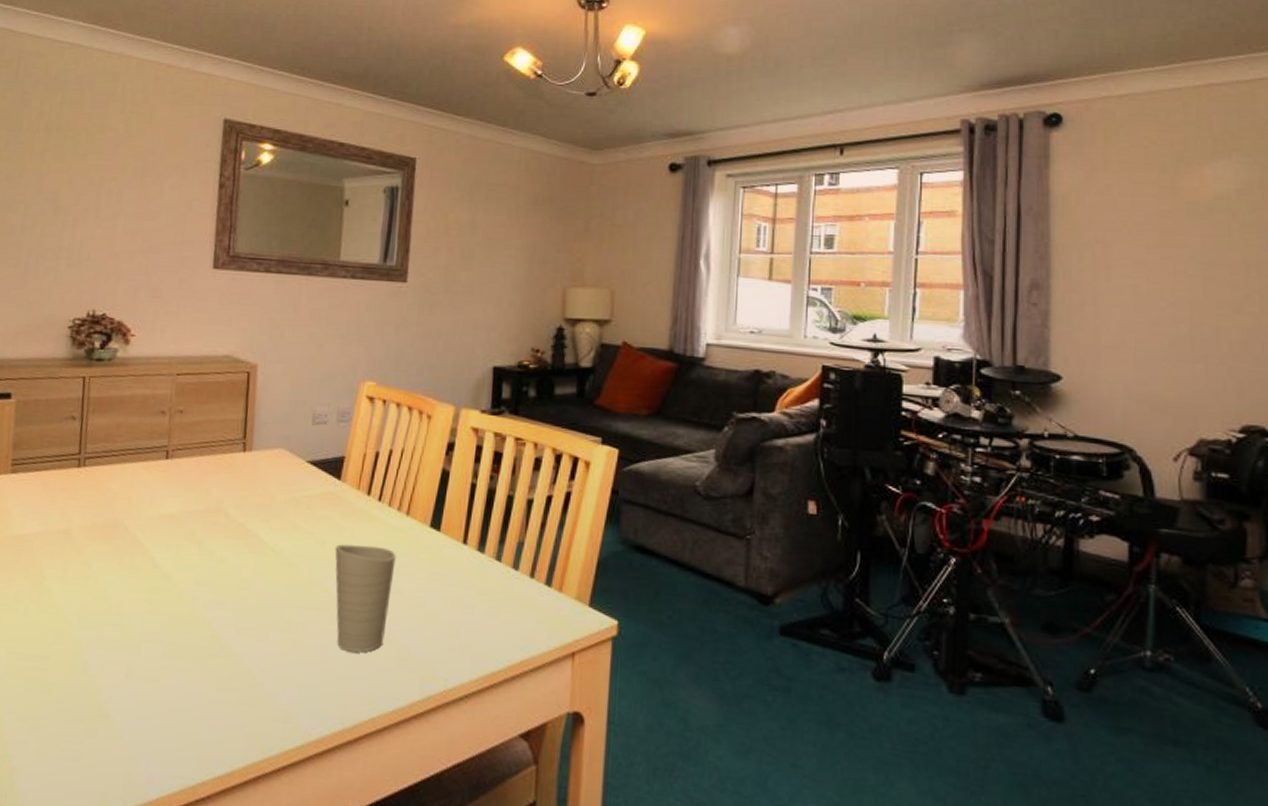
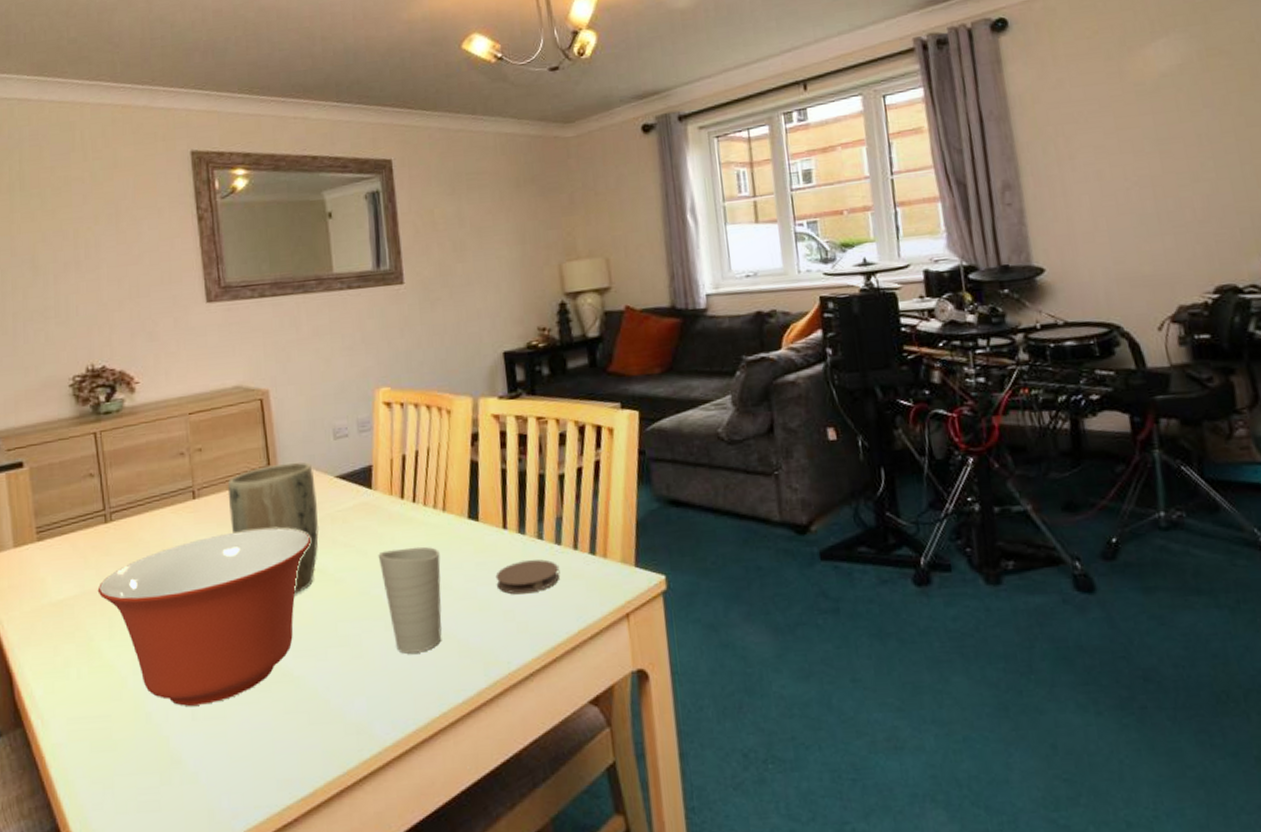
mixing bowl: none [58,498,273,665] -> present [97,528,312,706]
plant pot: none [197,439,287,571] -> present [227,462,320,594]
coaster: none [446,579,512,614] -> present [495,559,559,595]

